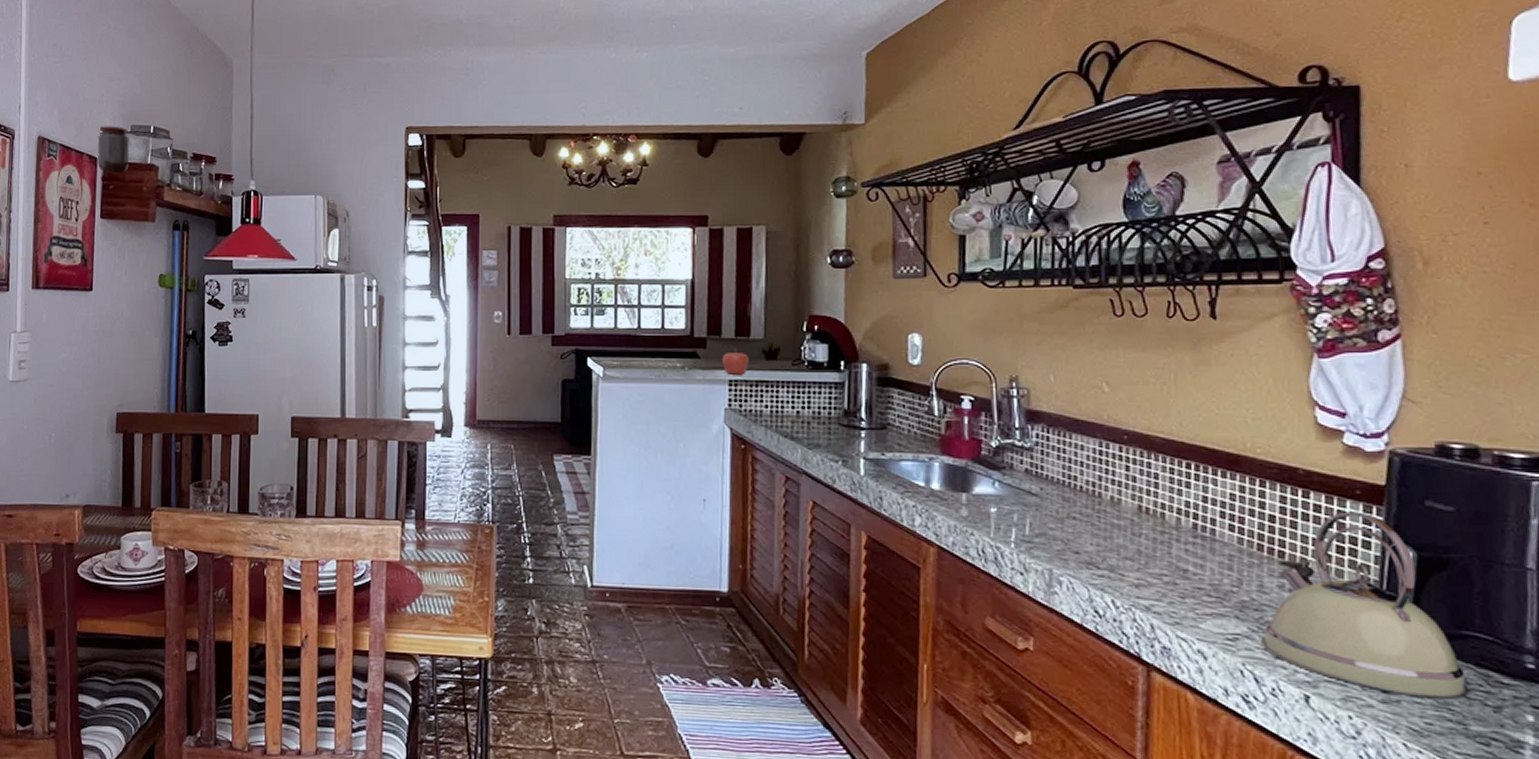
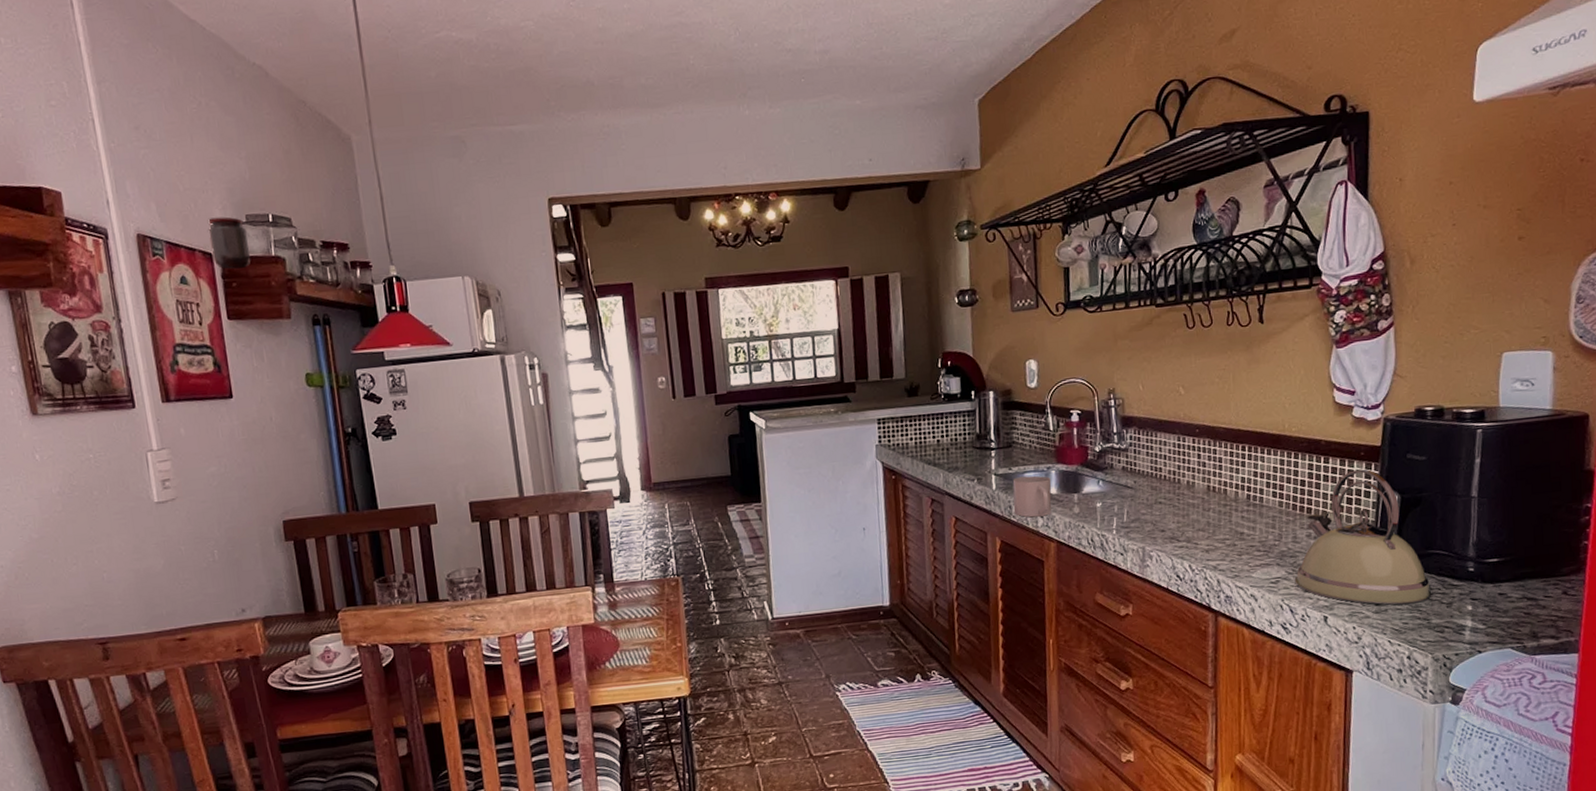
fruit: present [721,349,749,375] -> none [870,390,894,414]
mug: none [884,465,934,515] -> present [1012,475,1052,518]

